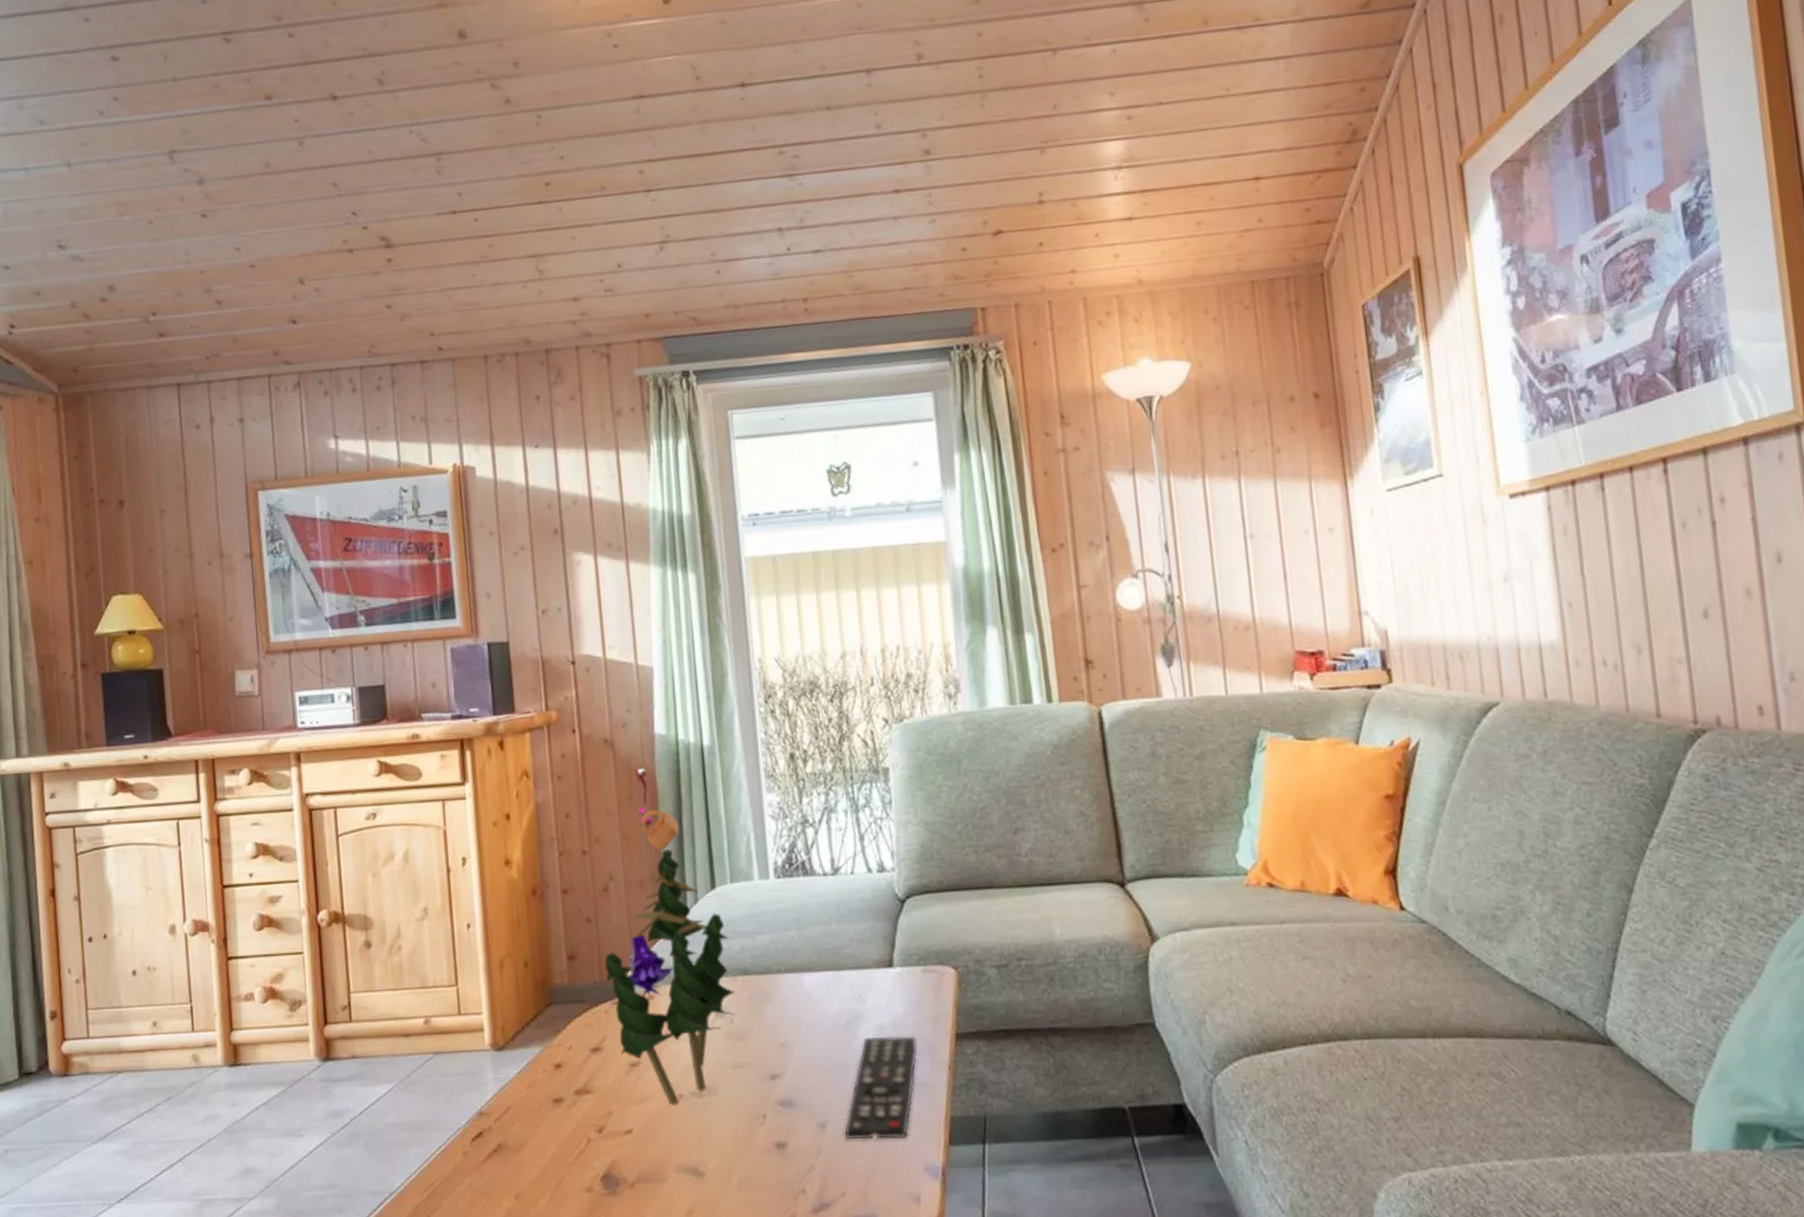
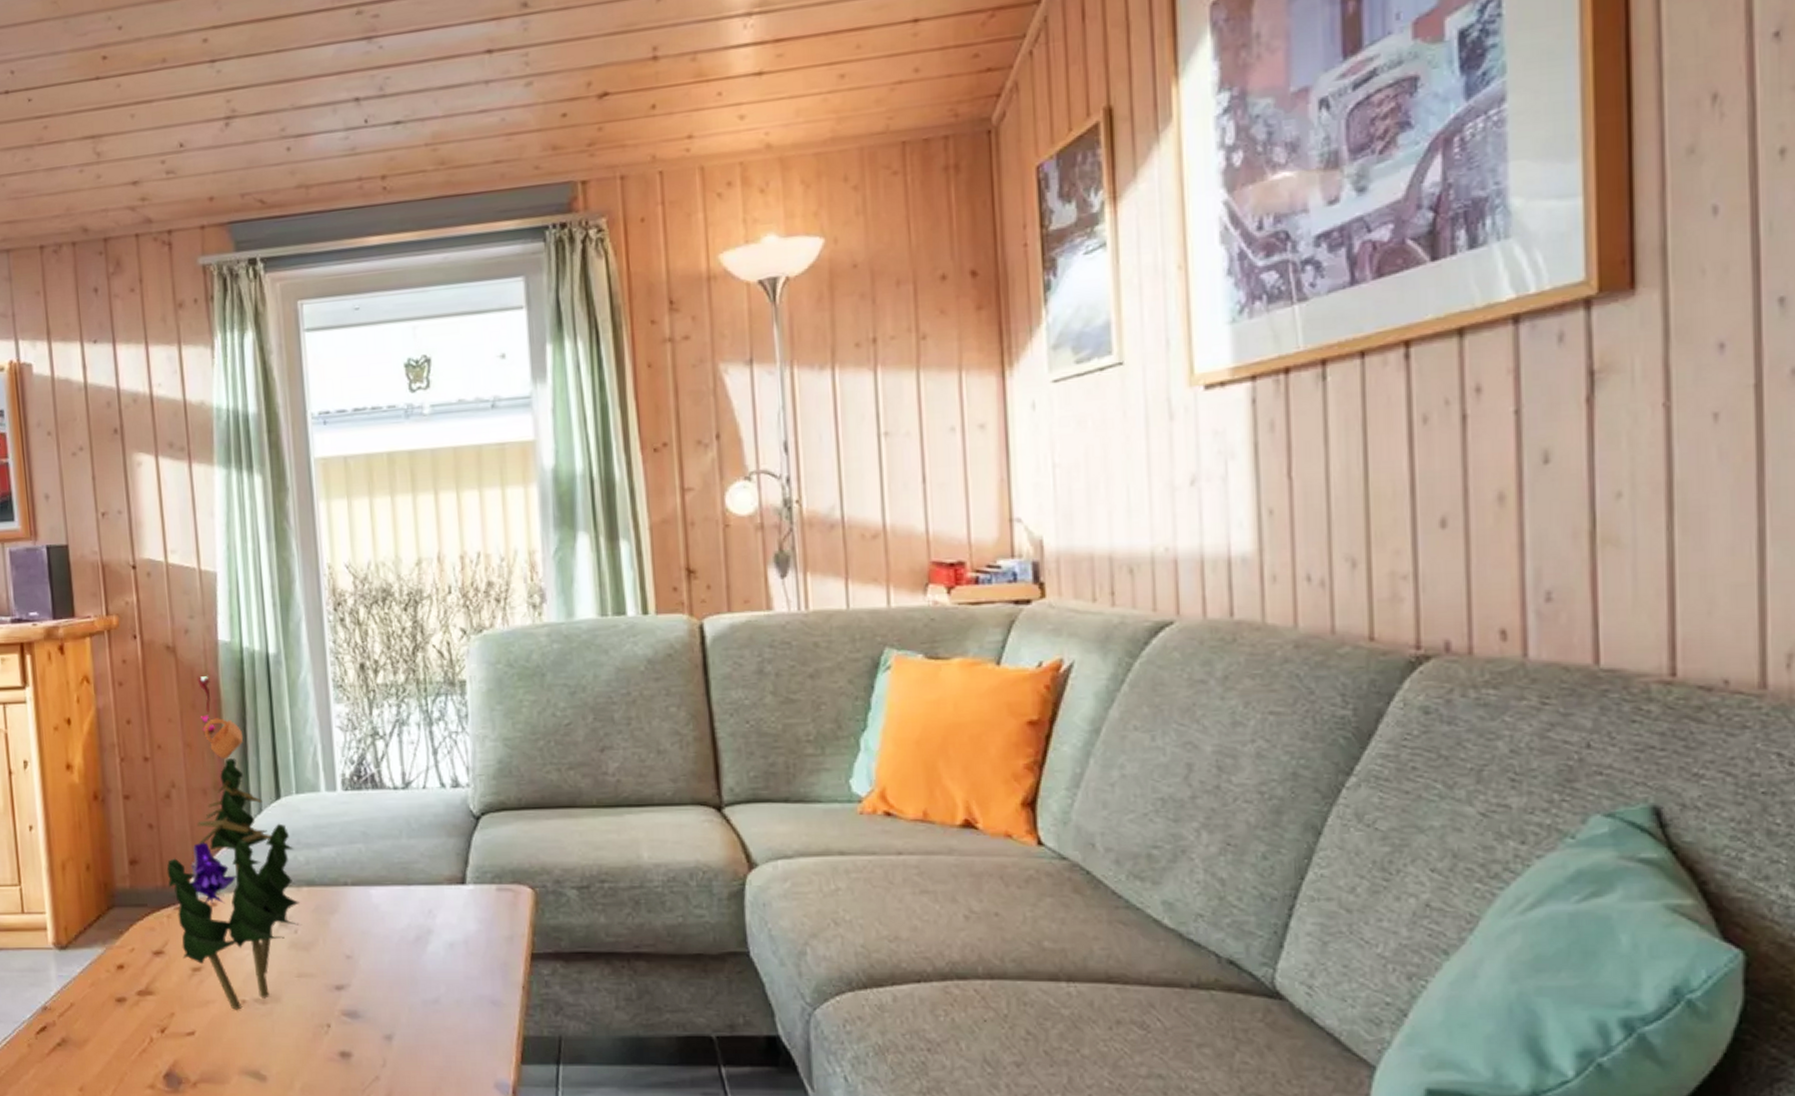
remote control: present [844,1035,918,1141] -> none [411,952,490,1056]

